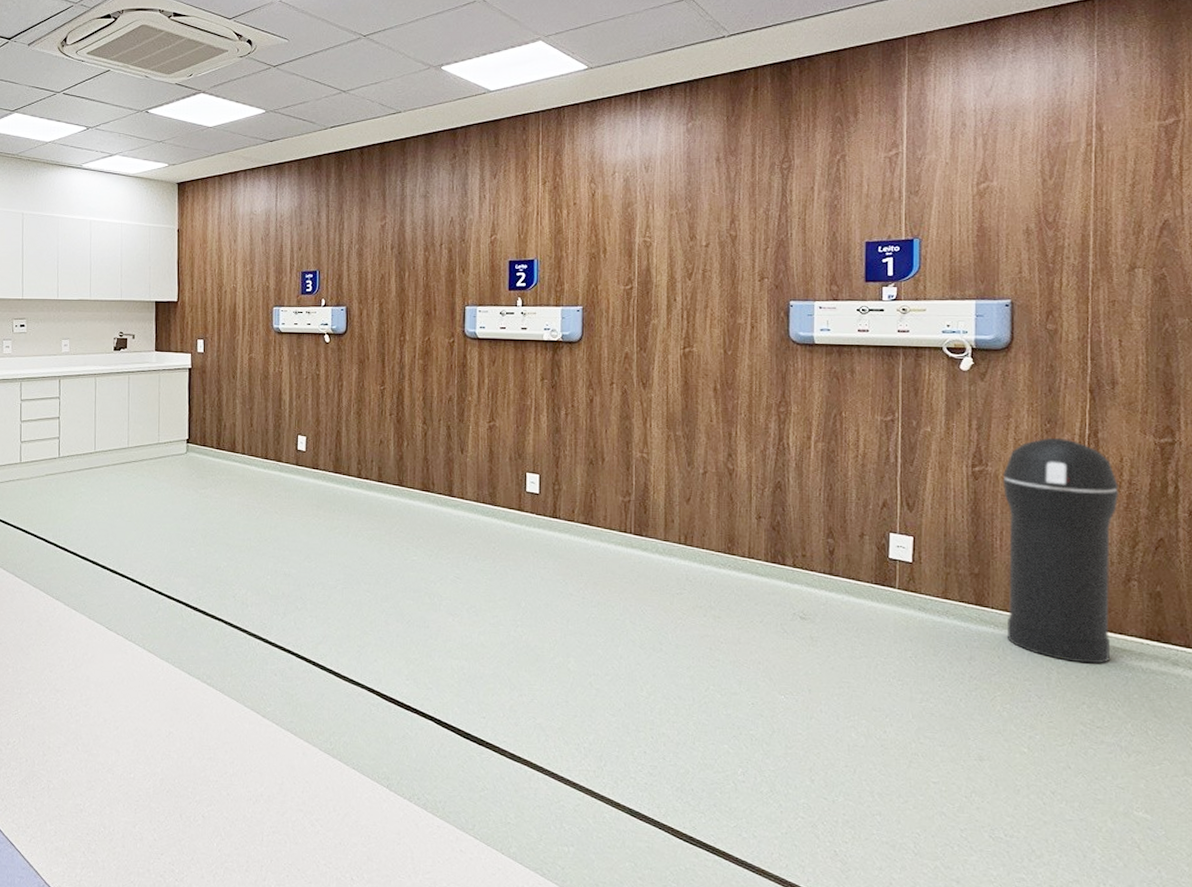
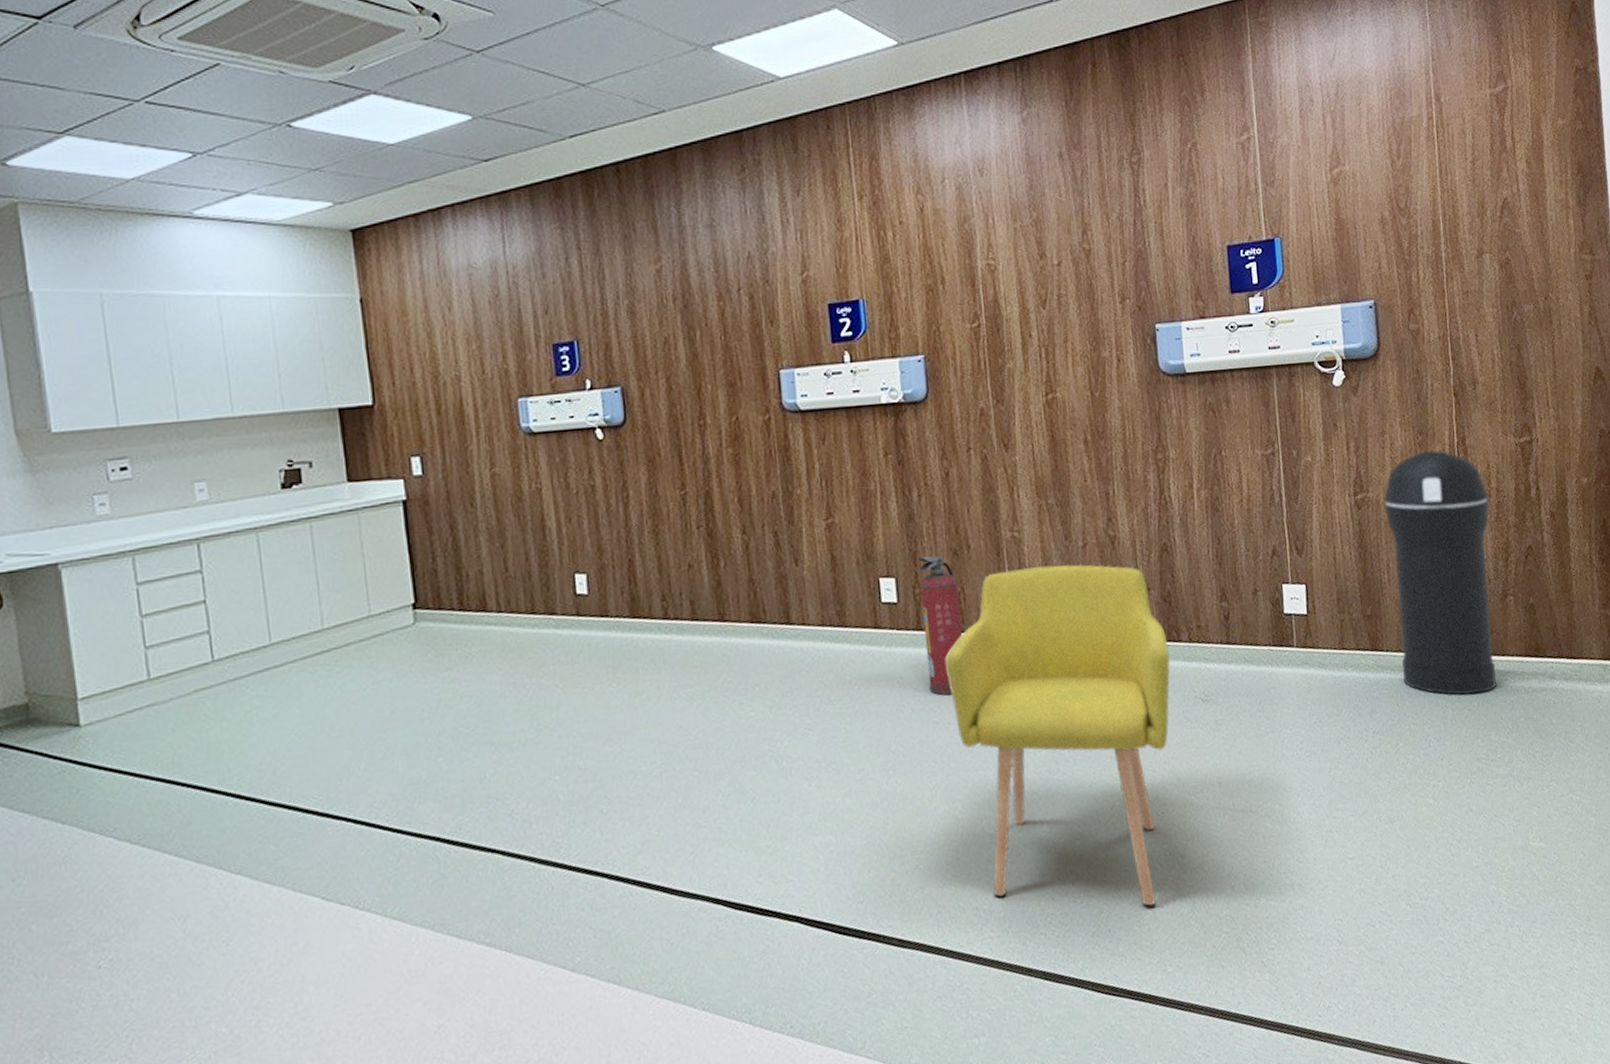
fire extinguisher: none [558,462,591,572] -> present [918,556,963,696]
chair: none [573,483,774,779] -> present [944,564,1170,907]

